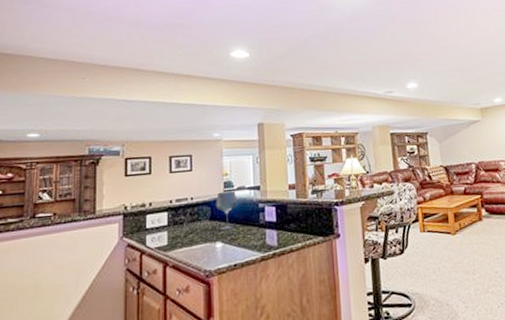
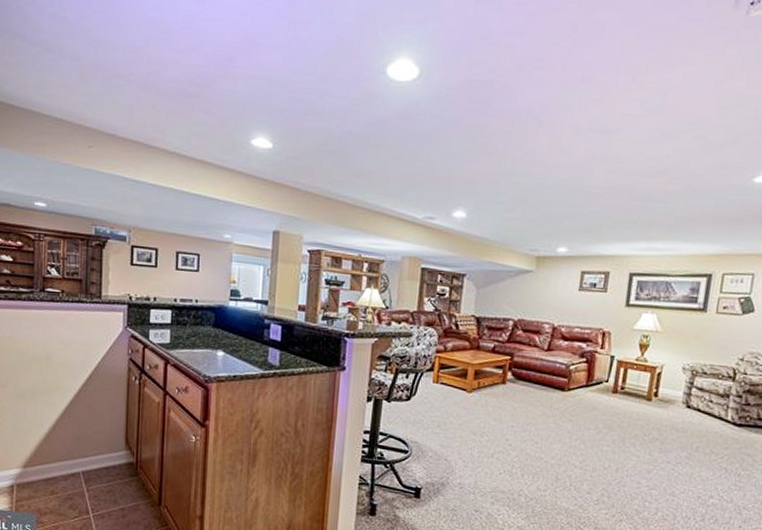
wine glass: present [215,191,238,231] -> none [220,299,243,340]

